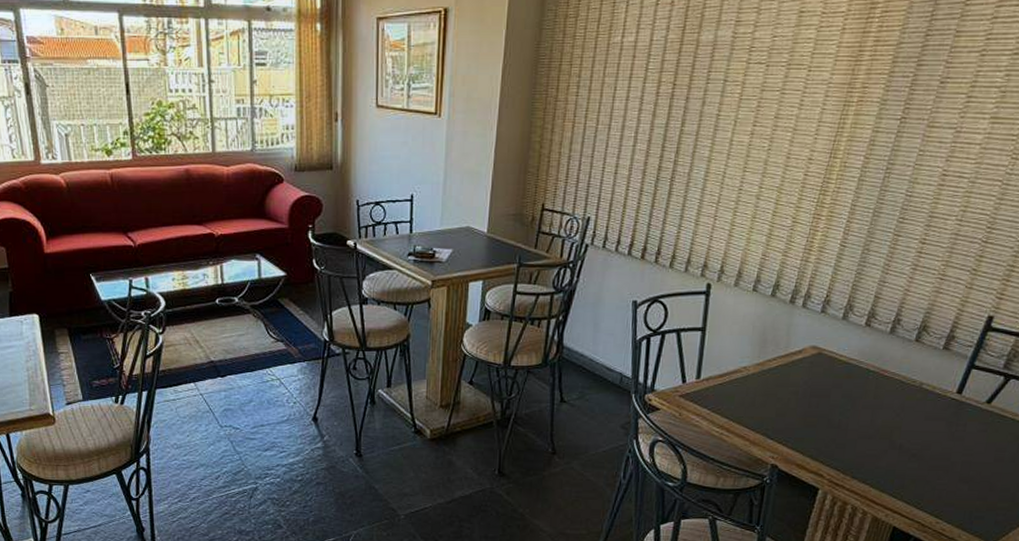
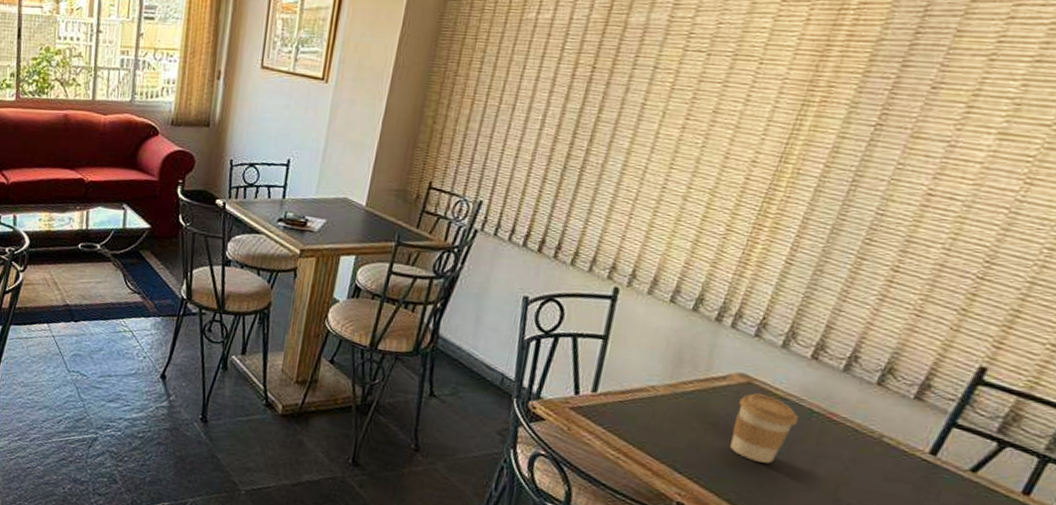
coffee cup: none [809,362,859,420] -> present [730,393,798,464]

